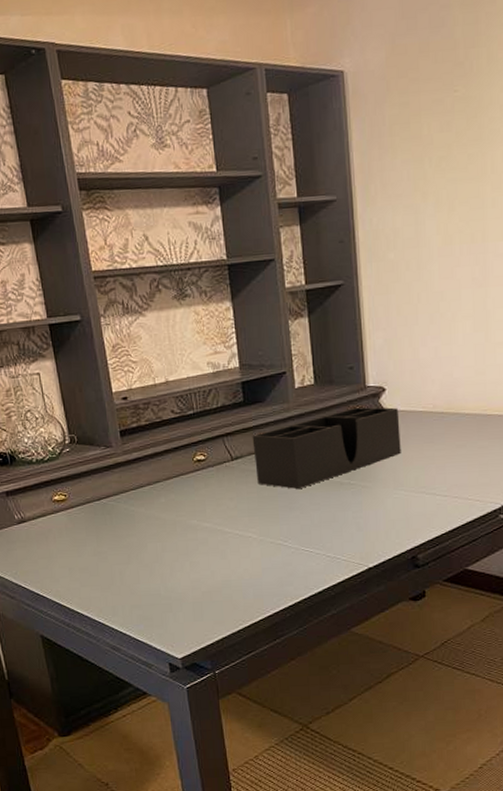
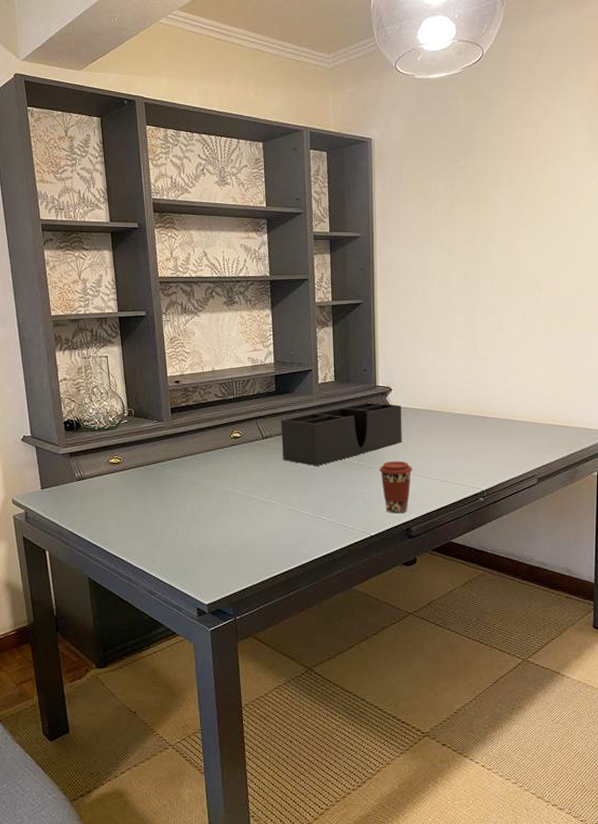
coffee cup: none [375,476,416,540] -> present [379,461,413,514]

